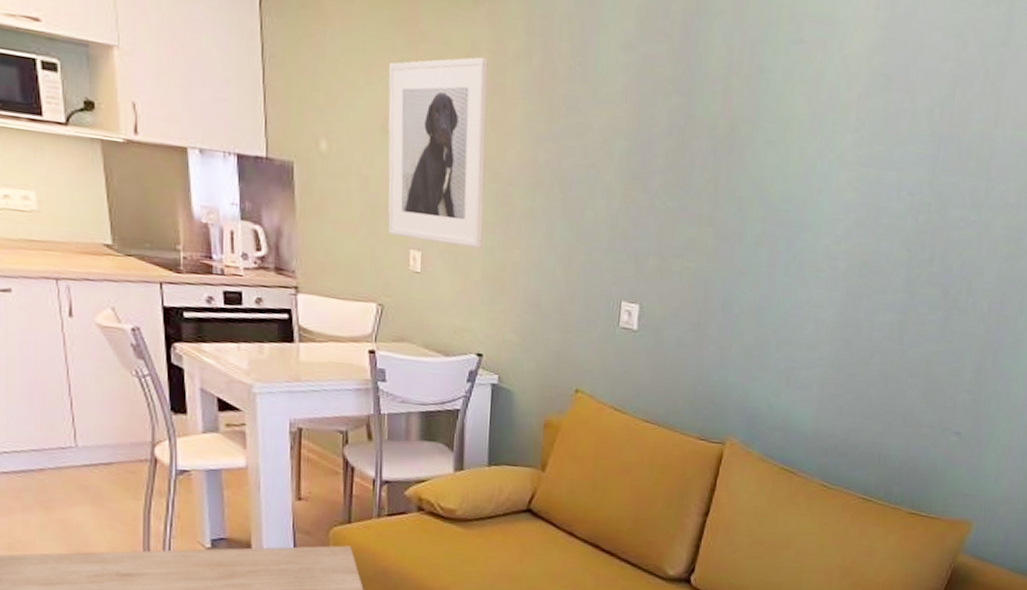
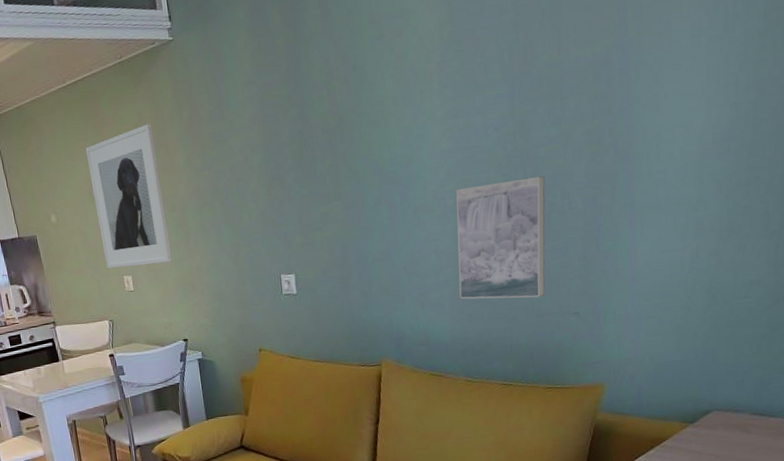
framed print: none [833,252,953,405] -> present [456,176,545,300]

